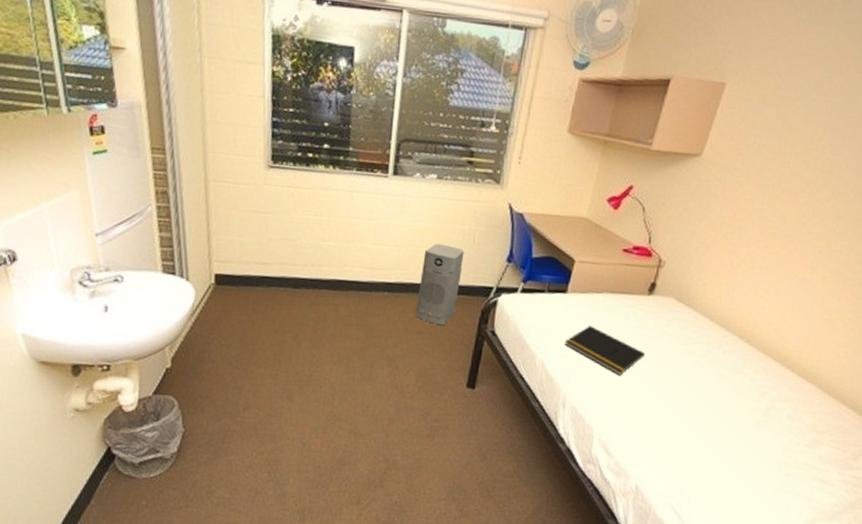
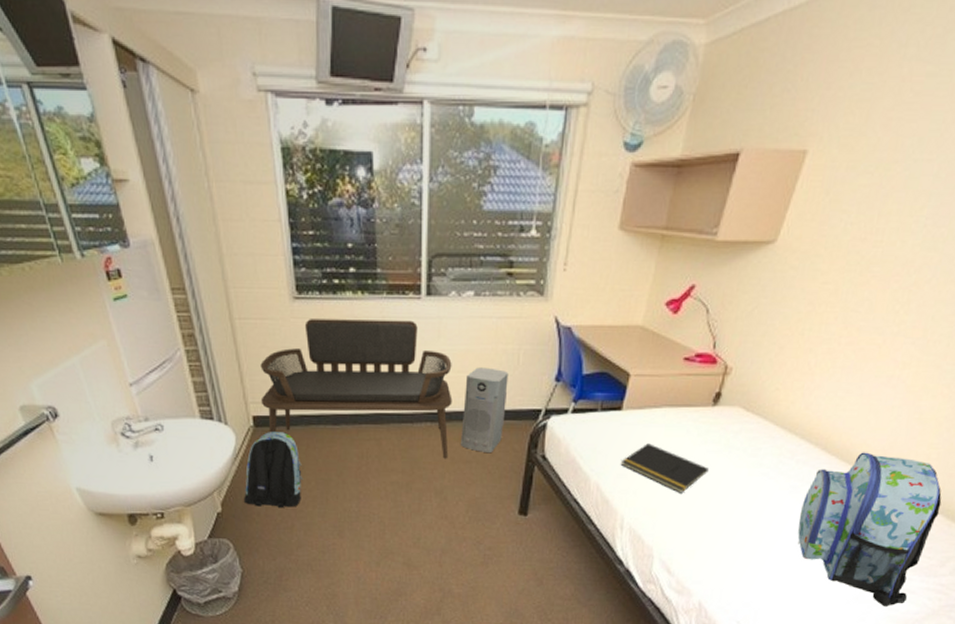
backpack: none [195,290,258,368] -> present [244,432,303,508]
bench: none [225,187,412,329] -> present [260,319,453,459]
backpack: none [726,346,852,497] -> present [798,452,942,606]

